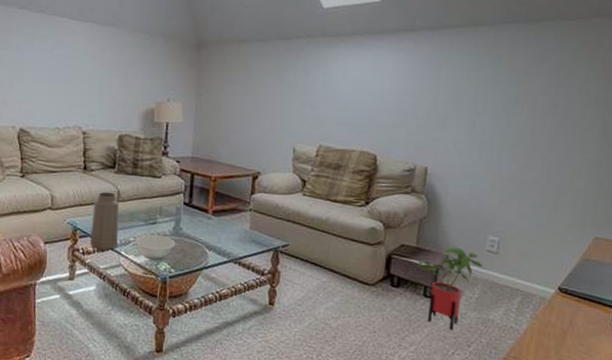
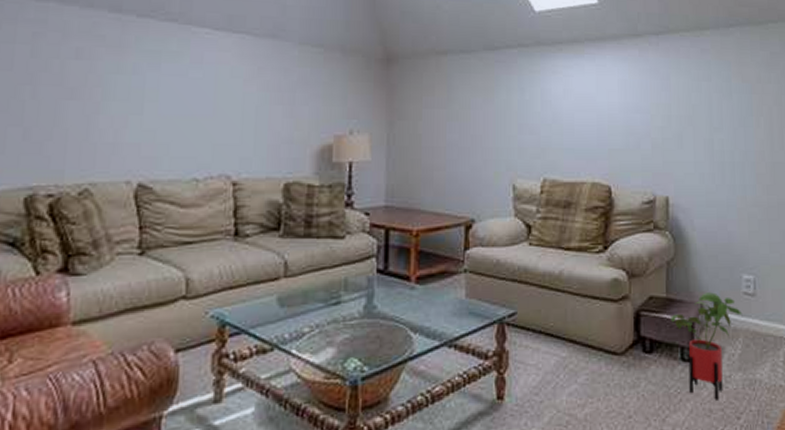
vase: present [90,192,119,251] -> none [245,264,287,352]
bowl: present [135,235,176,261] -> none [311,320,368,357]

